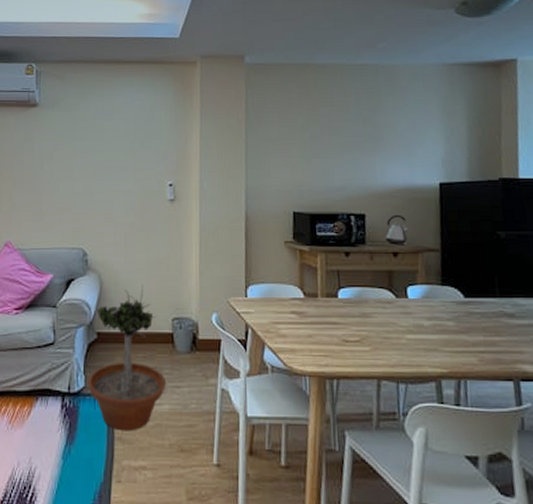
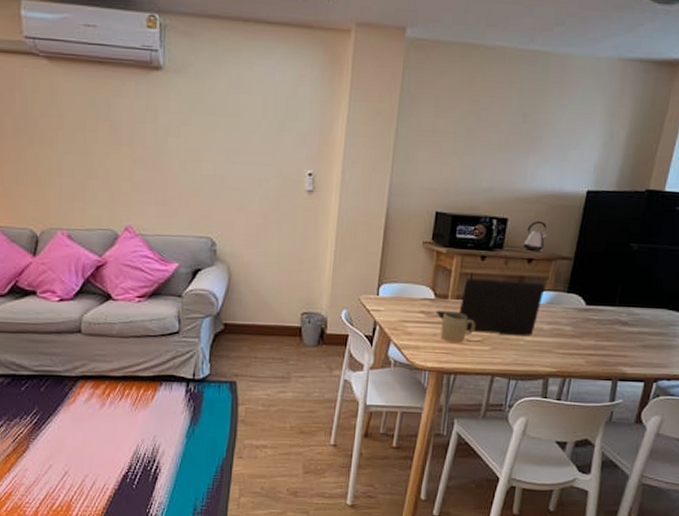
potted tree: present [88,285,166,432] -> none [213,278,291,415]
laptop: none [307,276,417,333] -> present [436,278,545,335]
mug: none [314,311,350,345] -> present [440,311,475,344]

